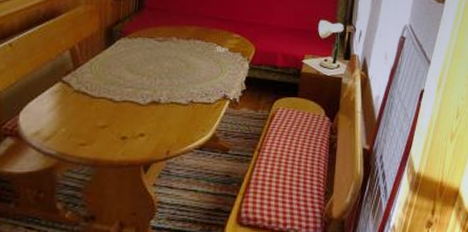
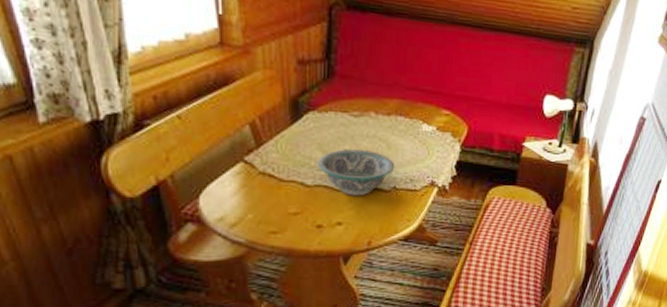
bowl: none [125,69,193,110] -> present [317,149,395,196]

